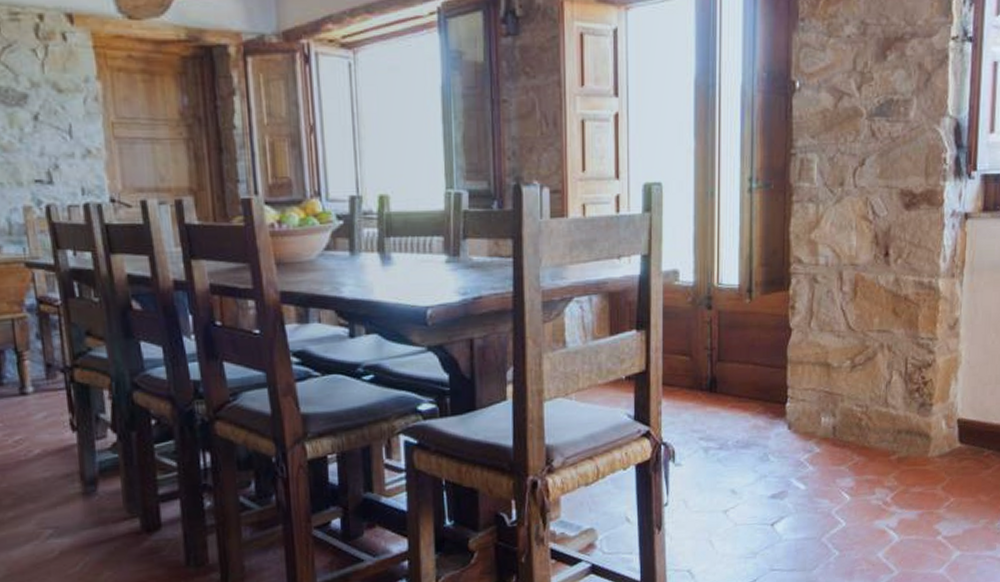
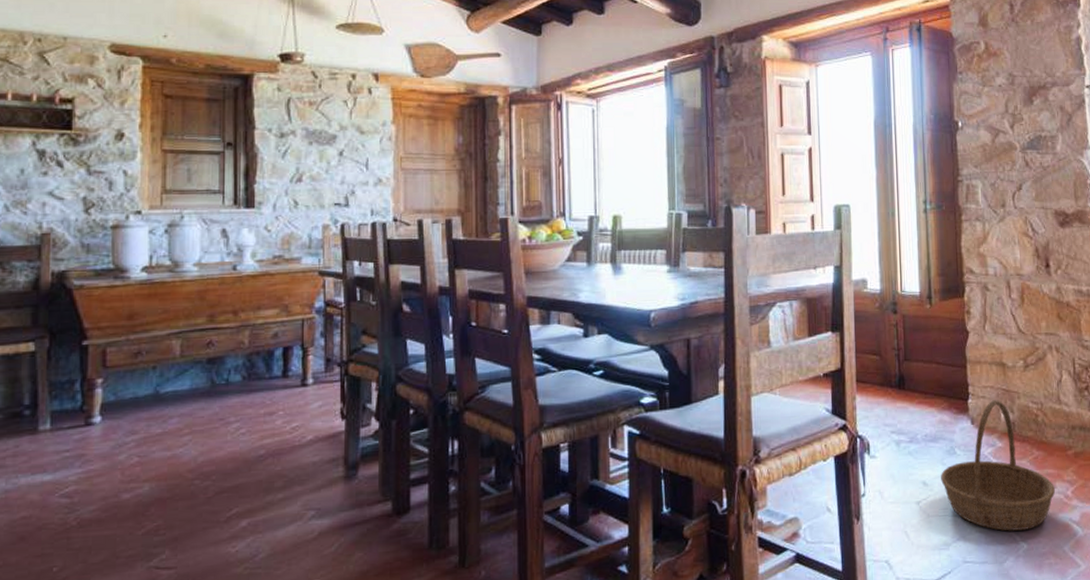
basket: none [751,403,874,539] -> present [941,400,1056,531]

